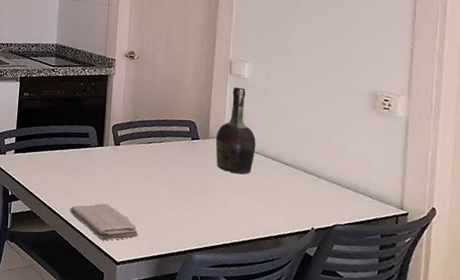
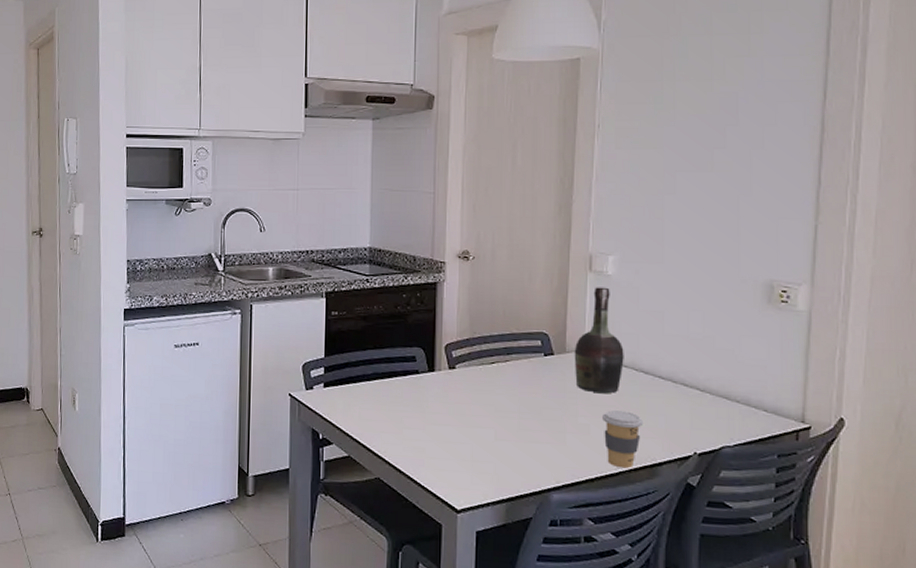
washcloth: present [70,203,138,241] -> none [397,441,482,486]
coffee cup: none [237,188,270,238] -> present [602,410,643,469]

